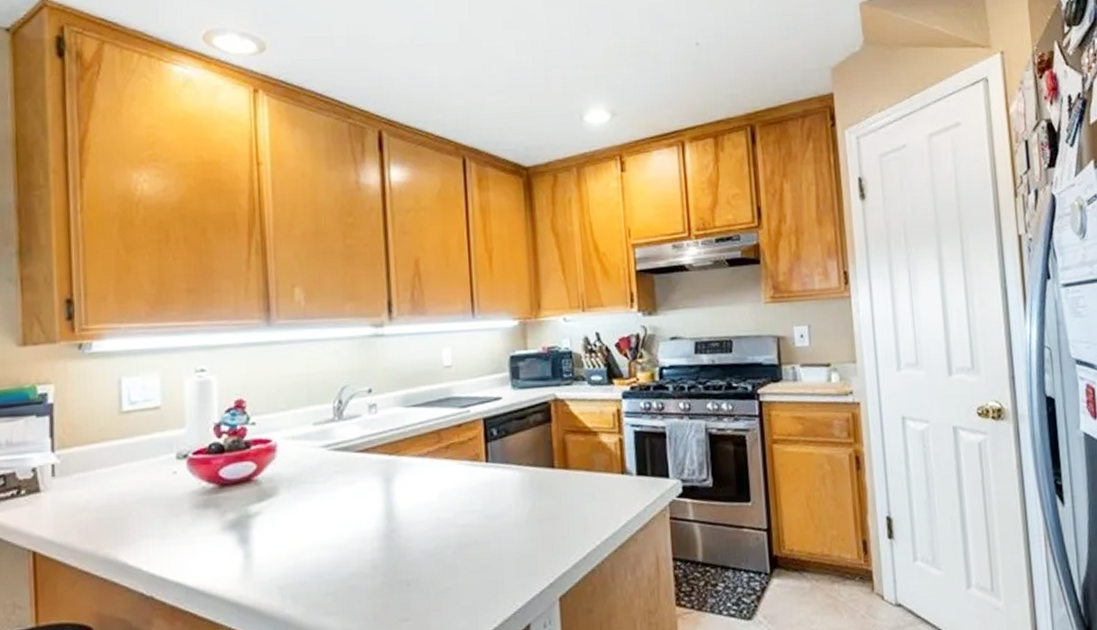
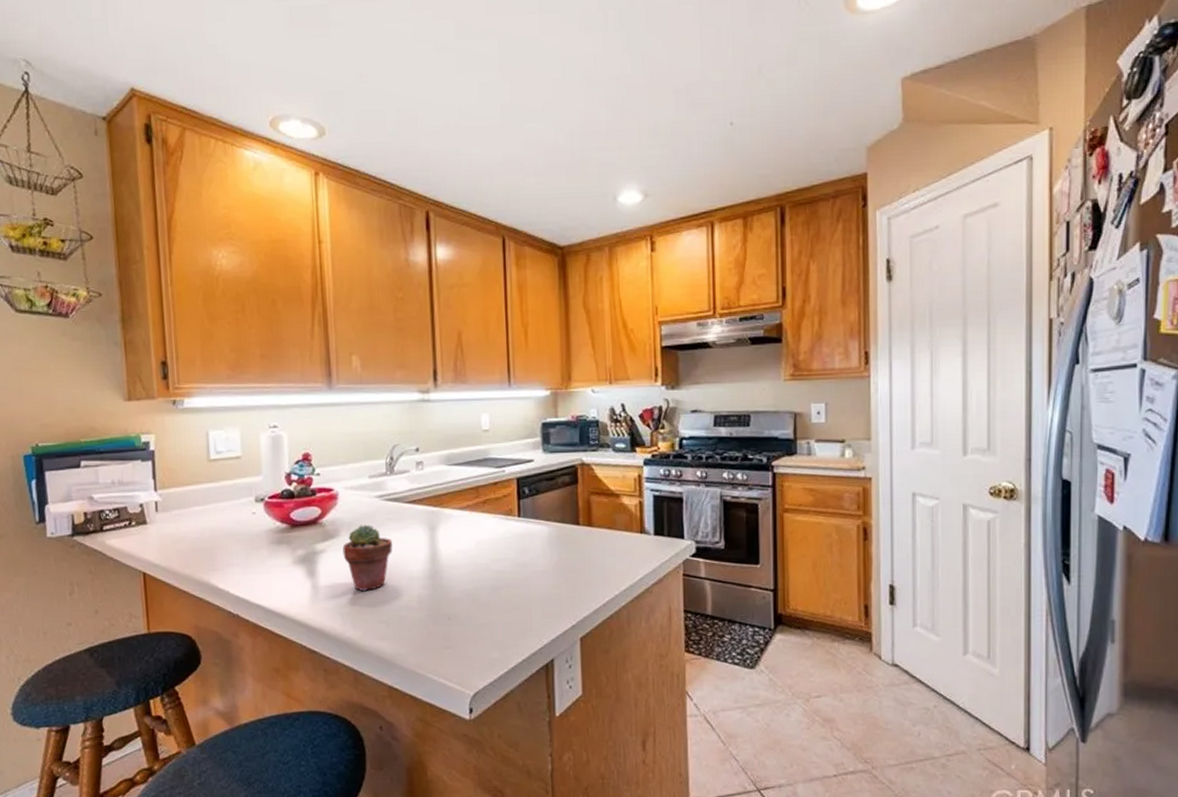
potted succulent: none [282,479,341,559] -> present [342,525,393,592]

